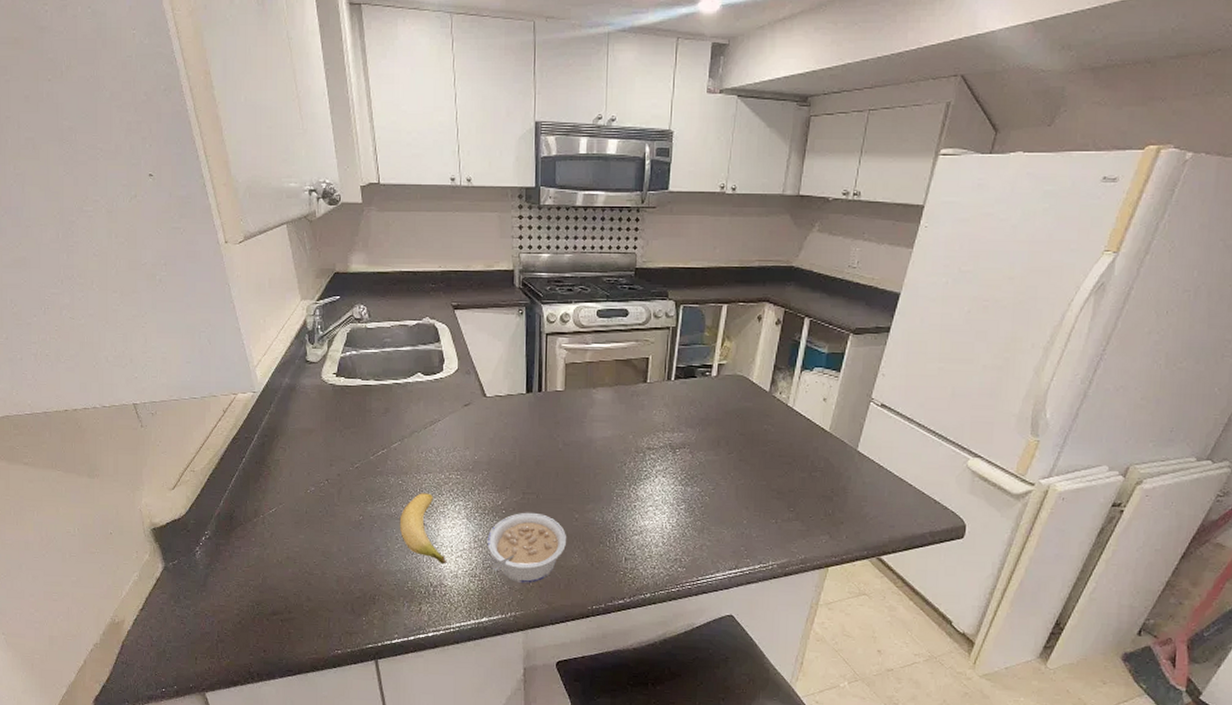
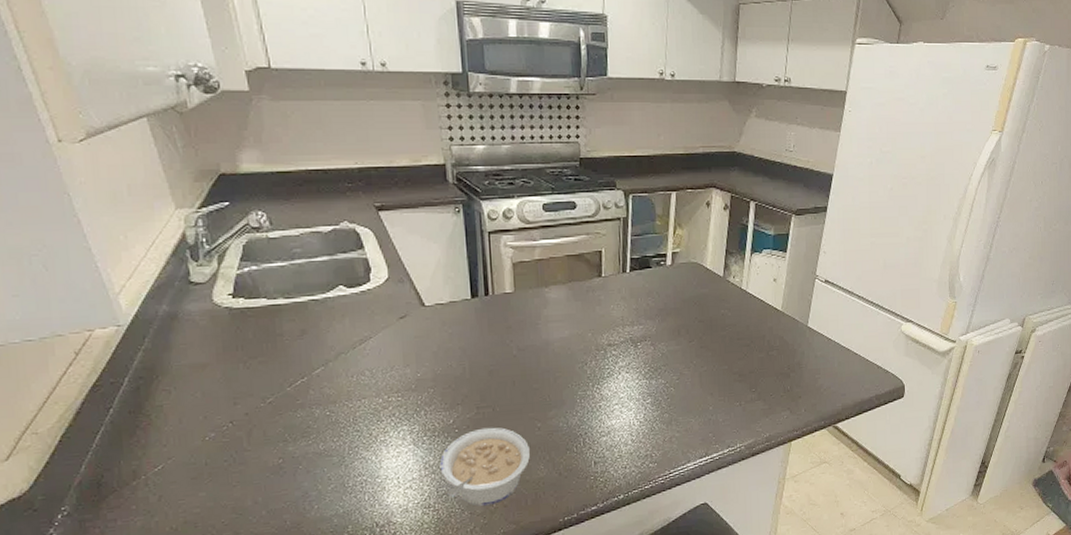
banana: present [399,493,447,564] -> none [330,421,394,500]

